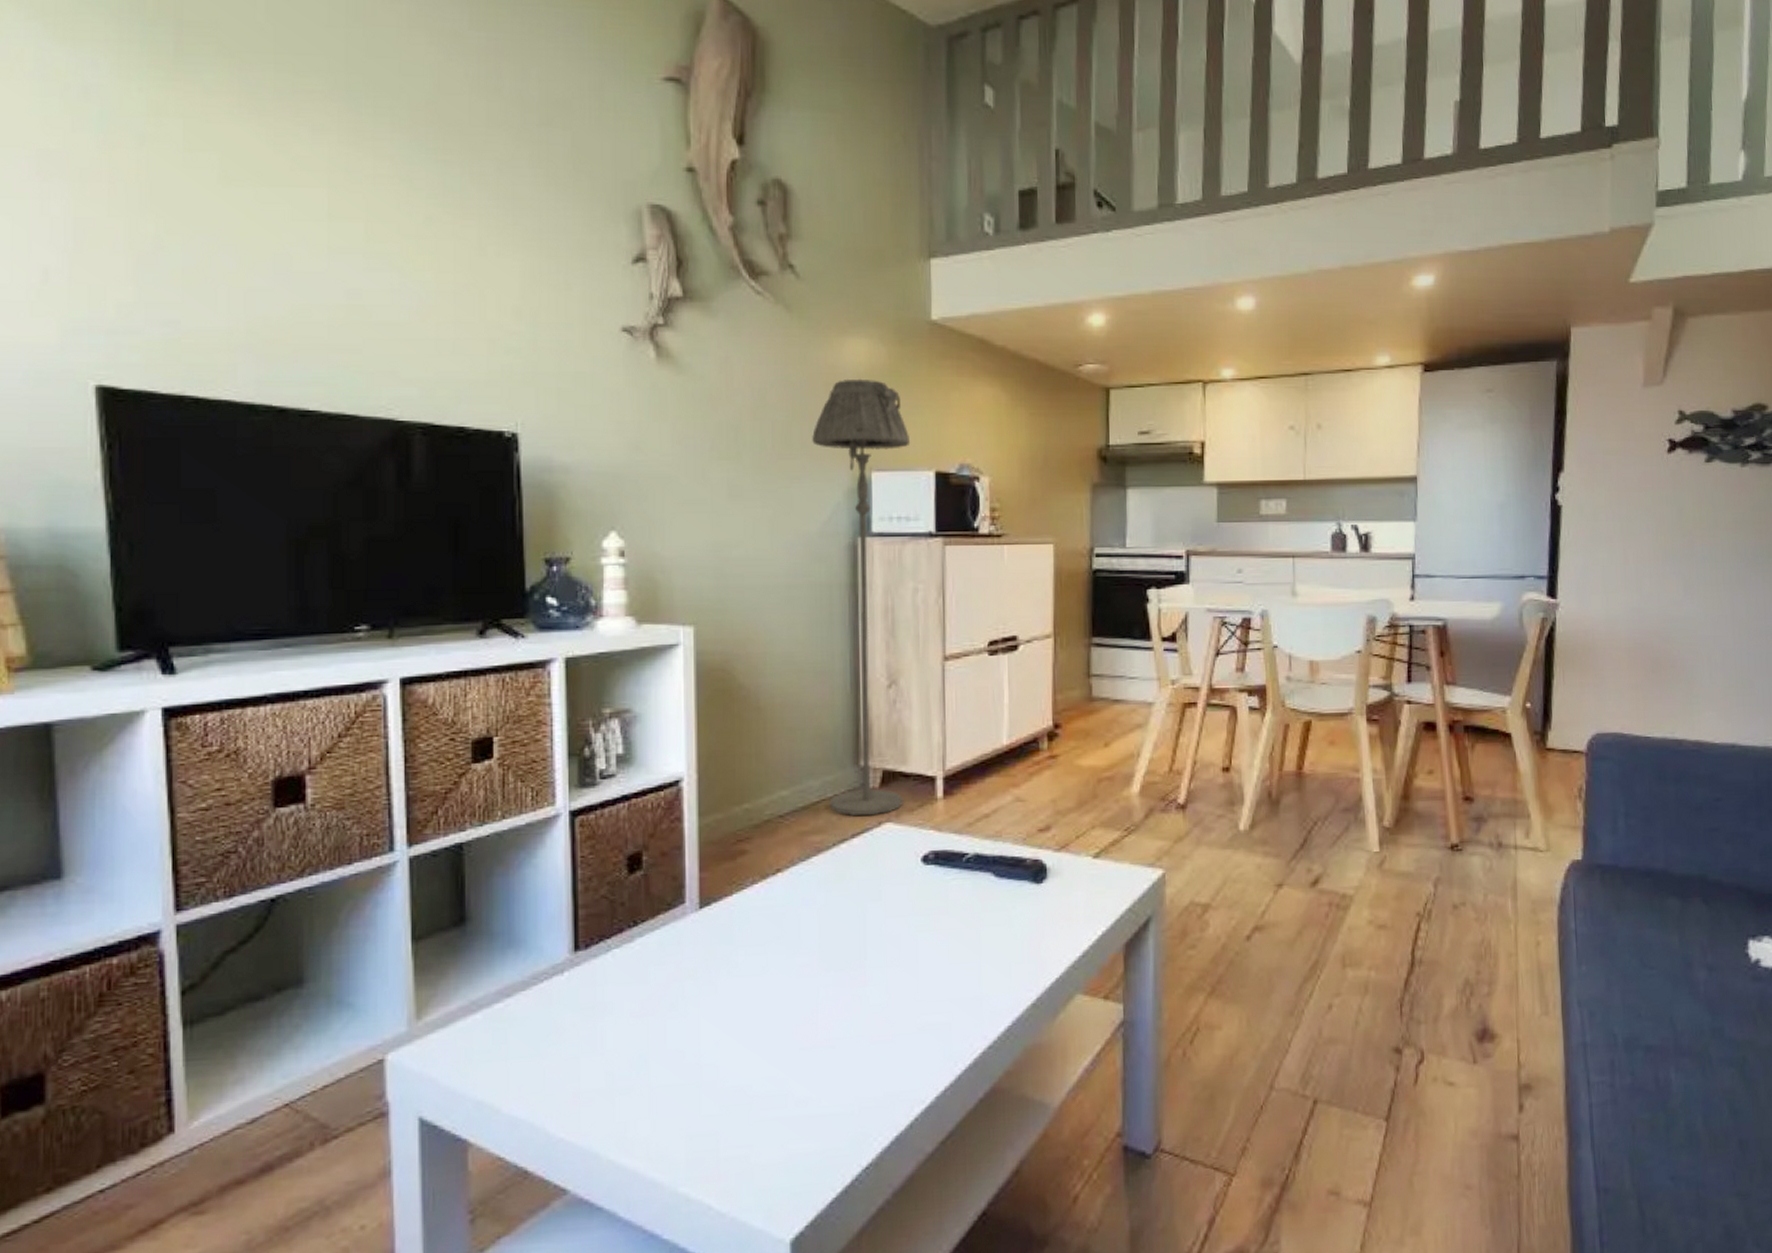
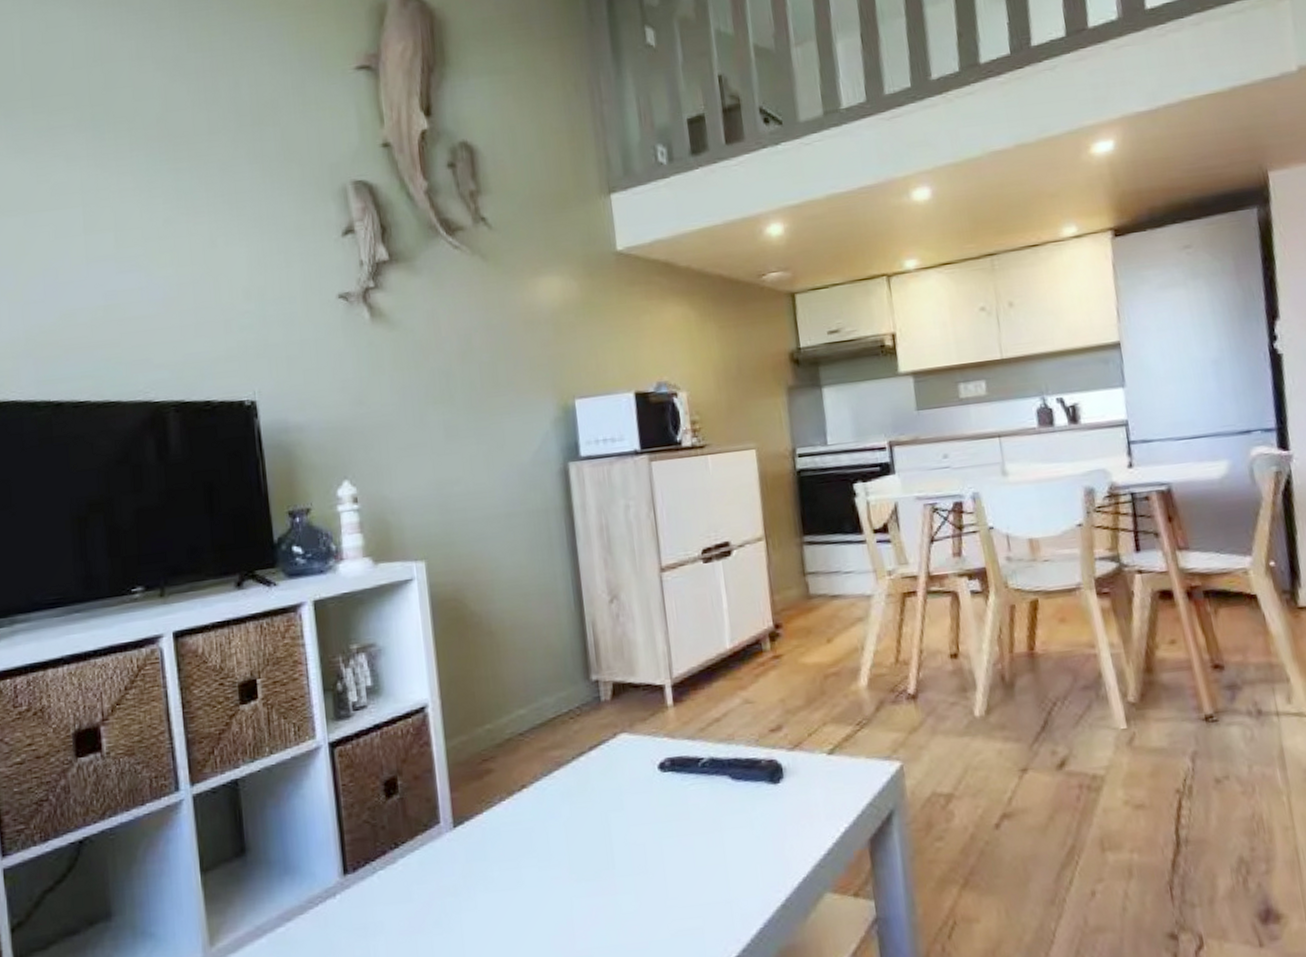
floor lamp: present [812,378,911,816] -> none [517,313,635,729]

